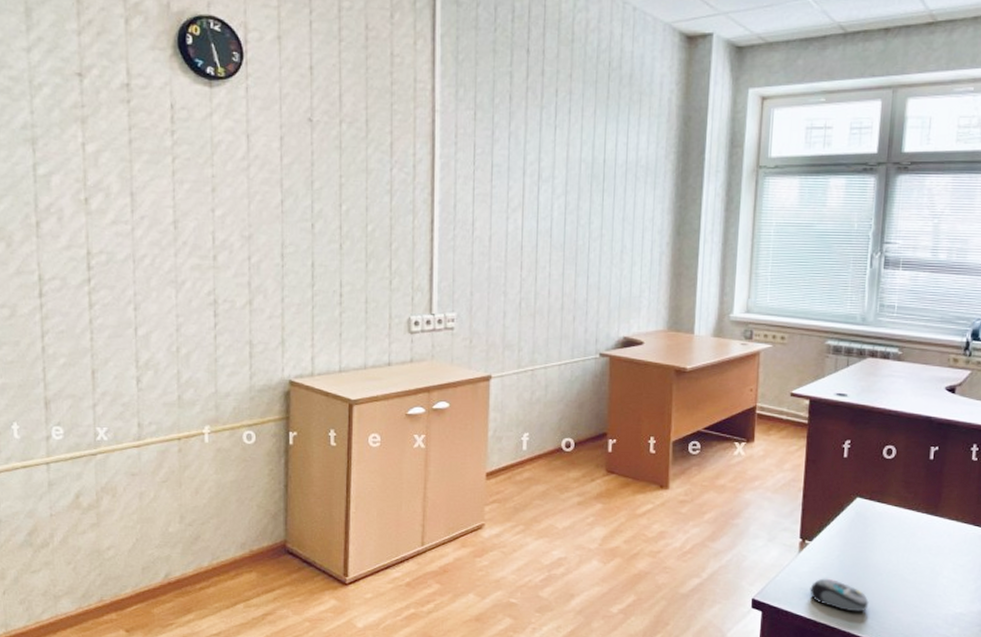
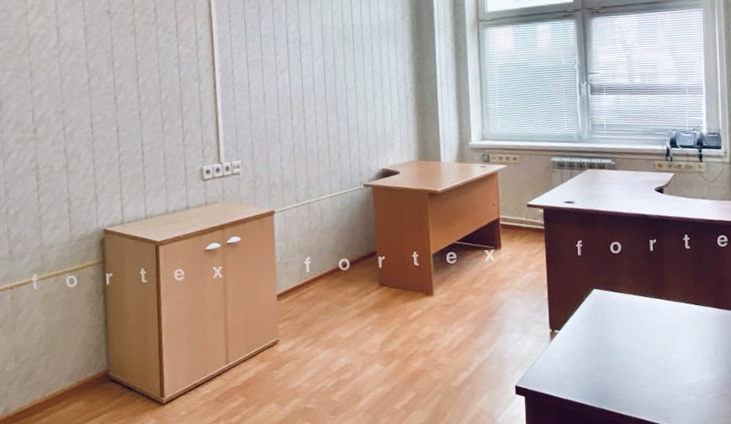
computer mouse: present [810,578,869,612] -> none [563,362,616,390]

